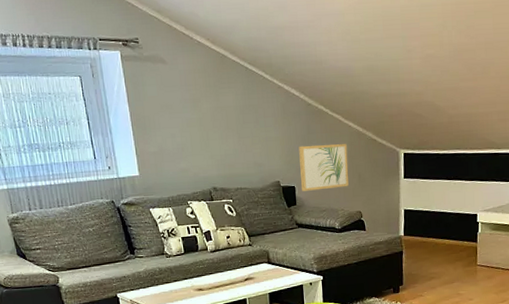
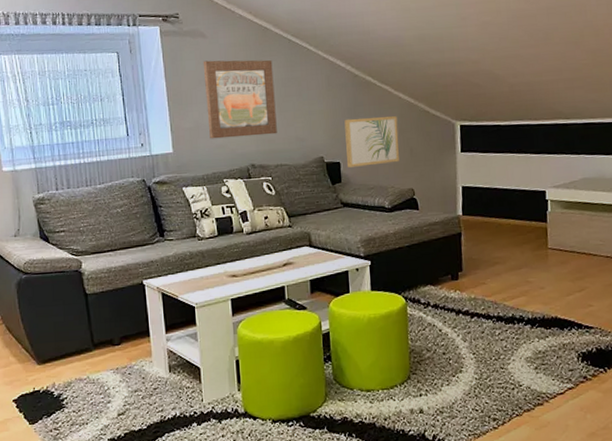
wall art: none [164,86,237,163] -> present [203,60,277,139]

